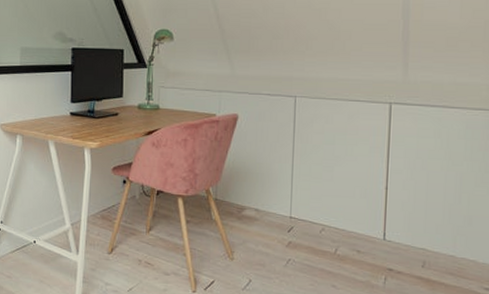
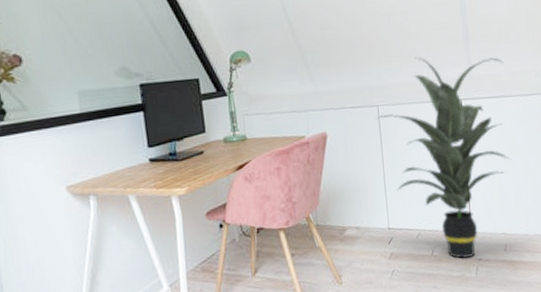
indoor plant: none [292,54,448,266] -> present [376,56,512,259]

